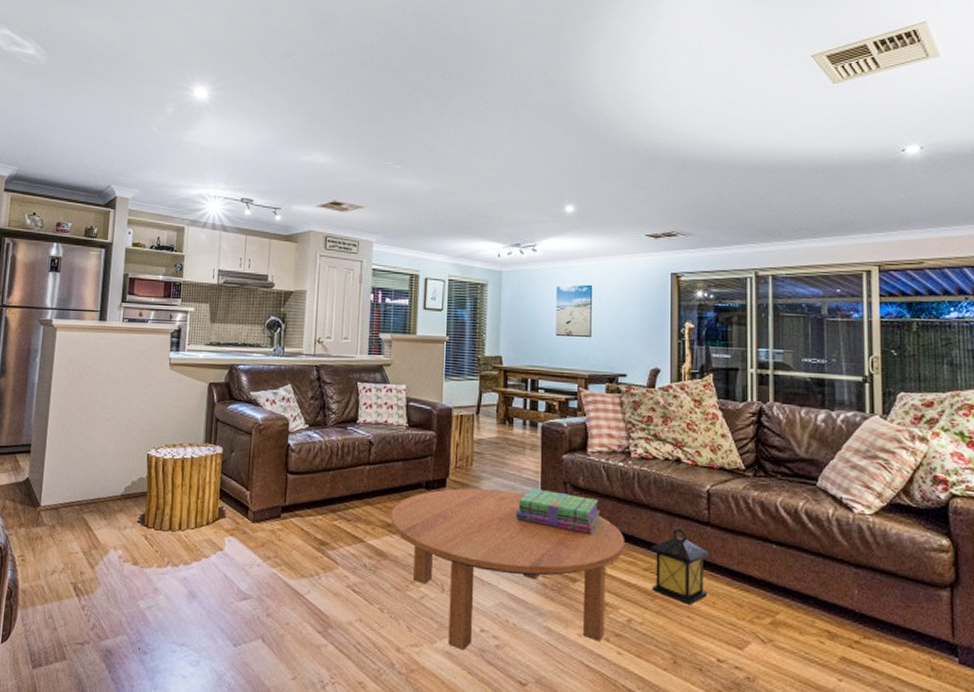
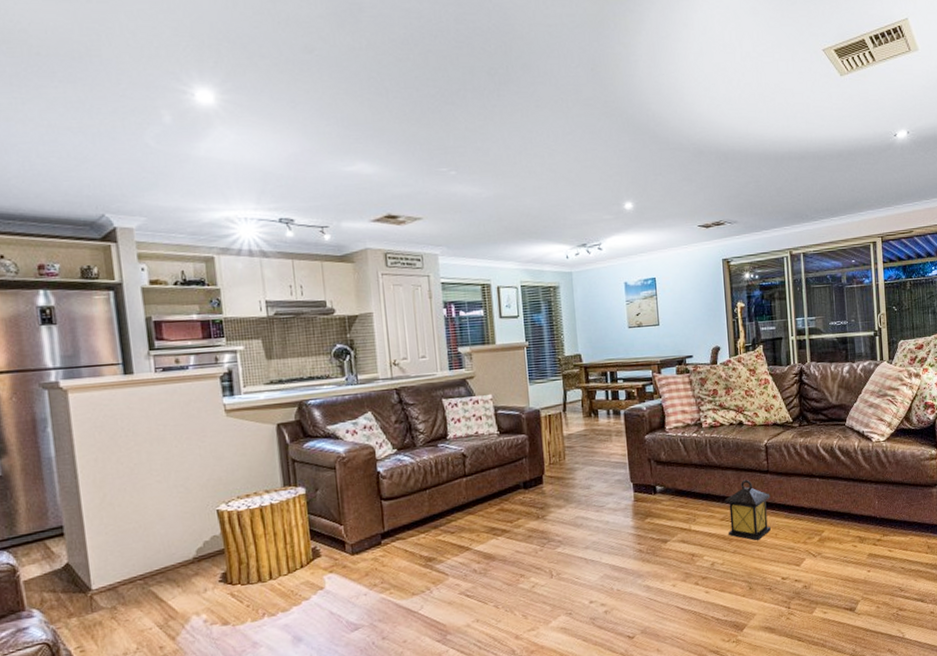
coffee table: present [390,488,624,651] -> none [493,475,704,623]
stack of books: present [515,488,600,535] -> none [609,468,682,501]

